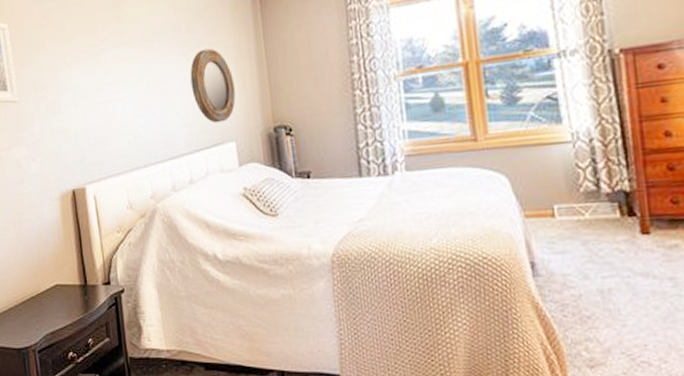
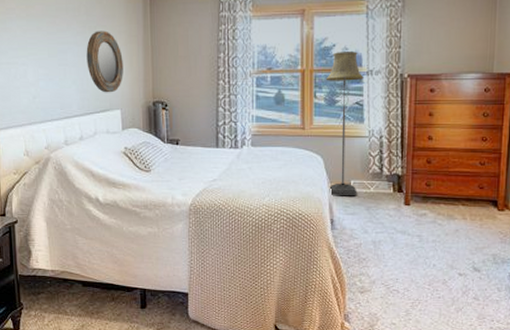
floor lamp: none [499,28,566,228] -> present [325,51,364,196]

